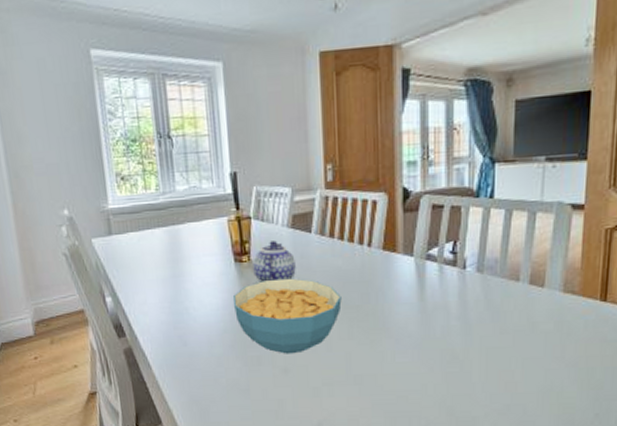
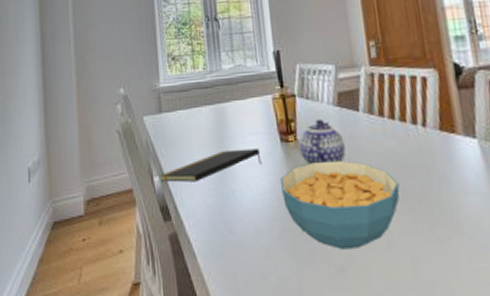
notepad: none [112,268,216,302] -> present [160,148,262,182]

